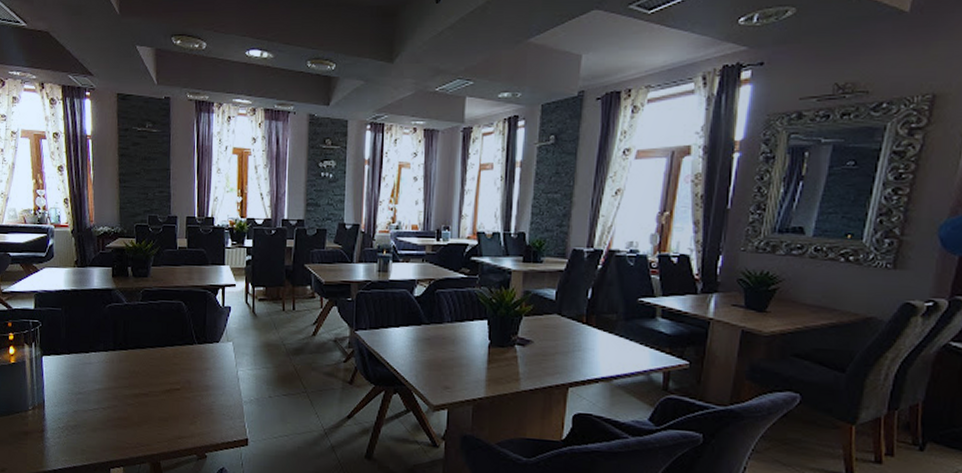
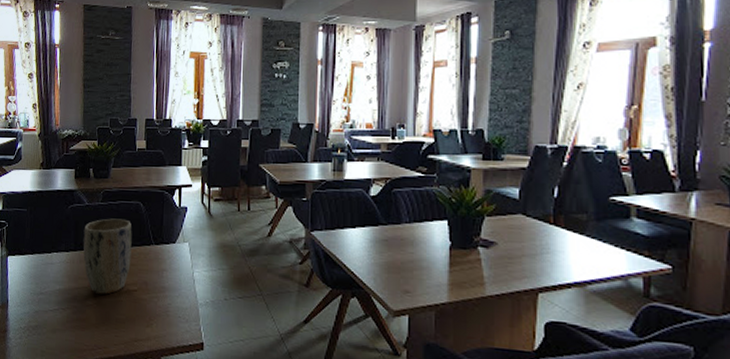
plant pot: none [122,318,174,394] -> present [83,218,132,295]

